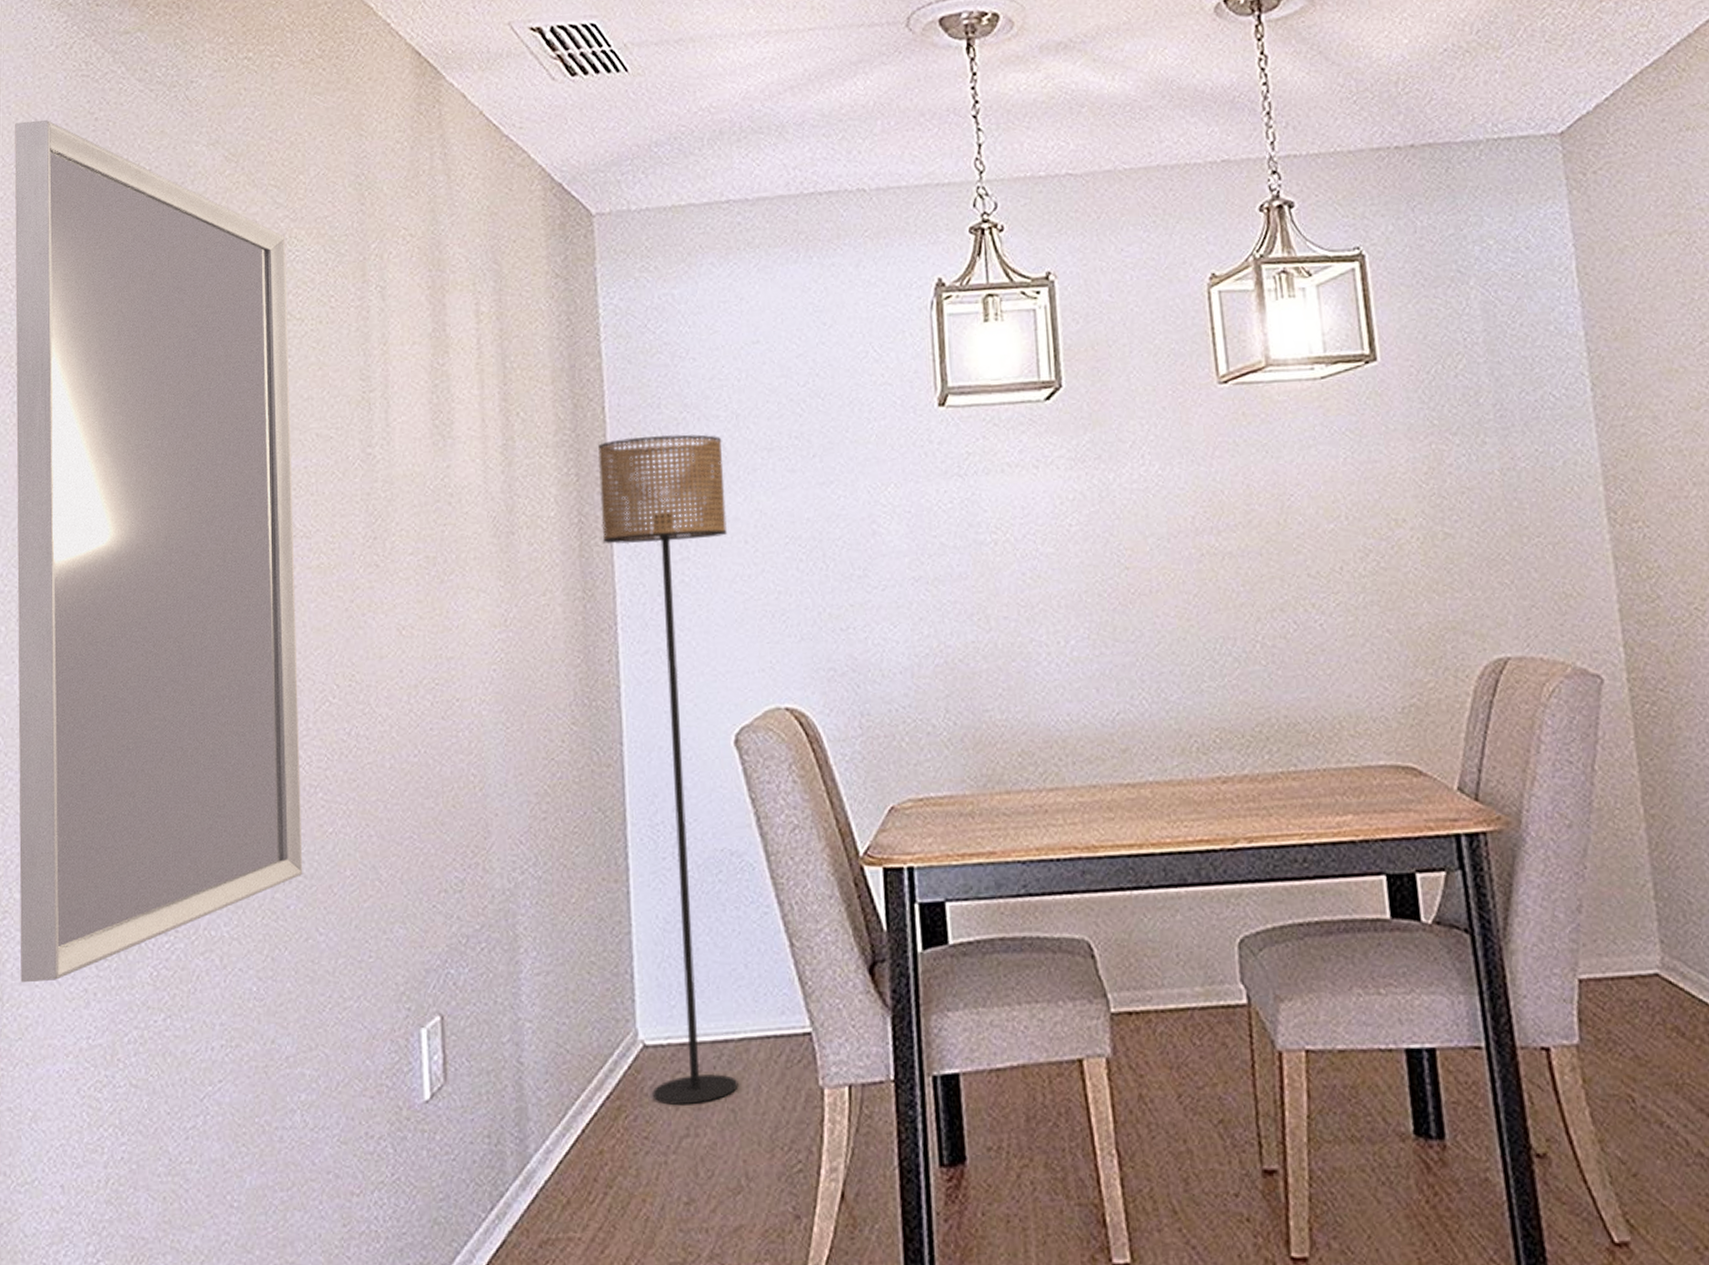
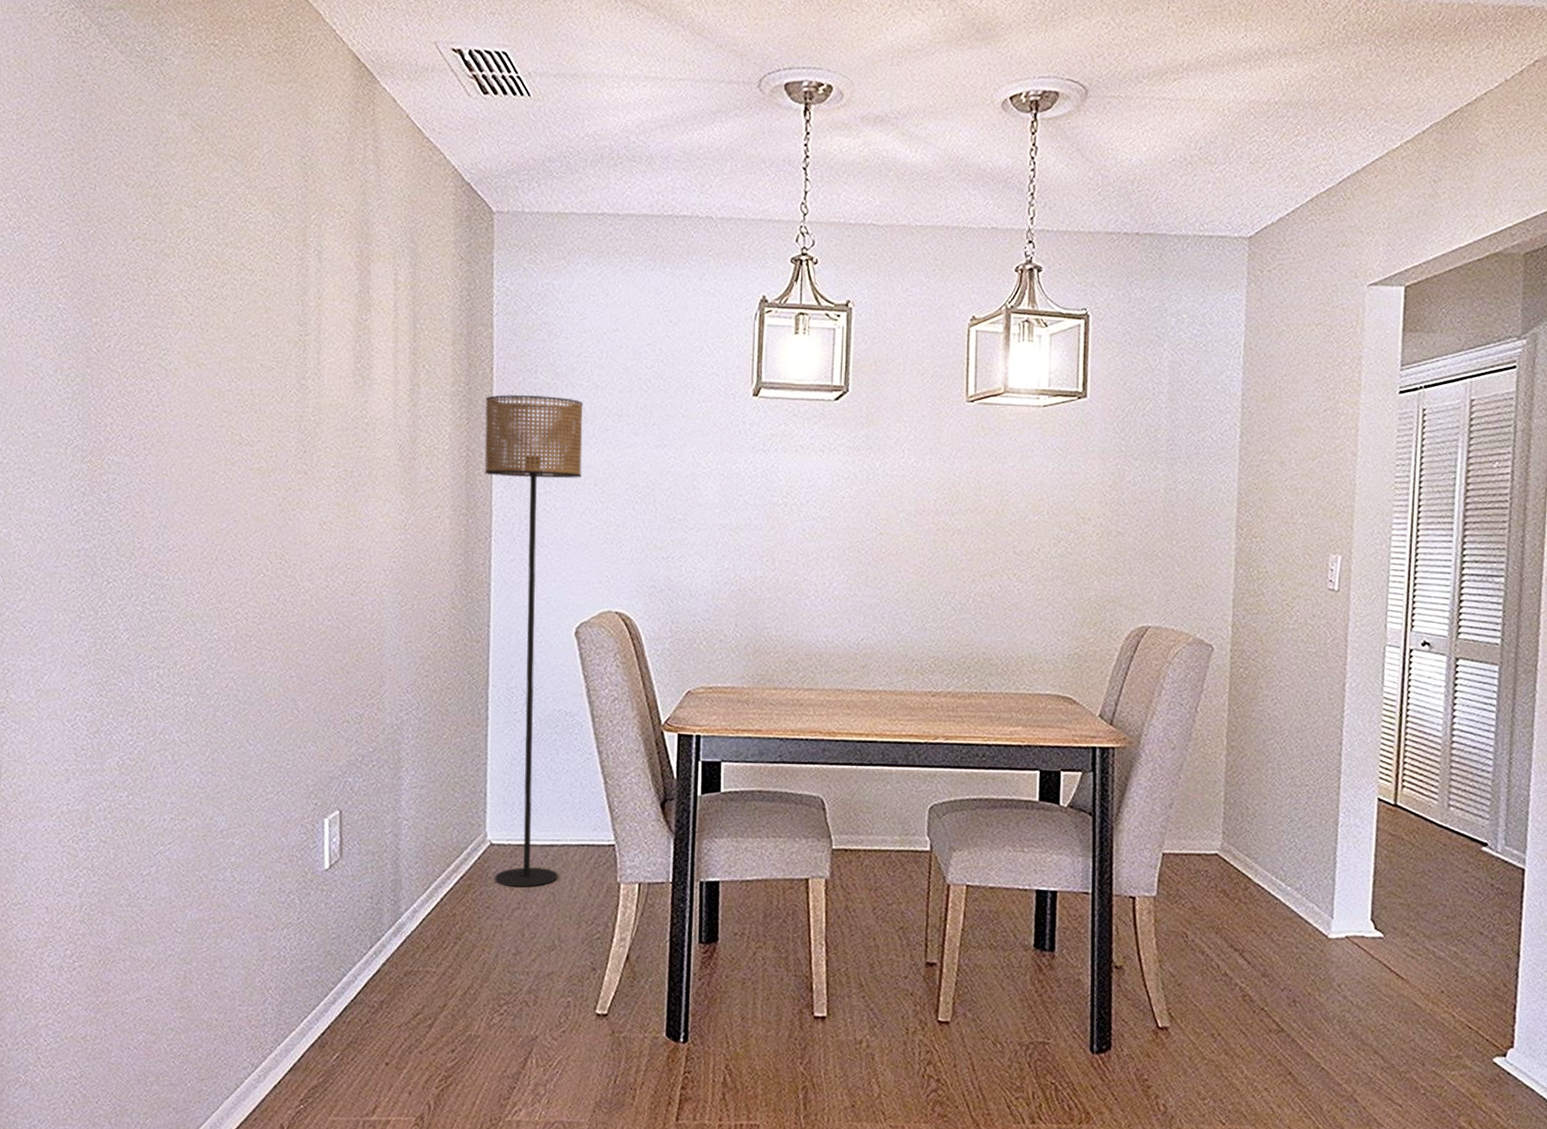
home mirror: present [14,119,303,982] -> none [13,75,241,761]

